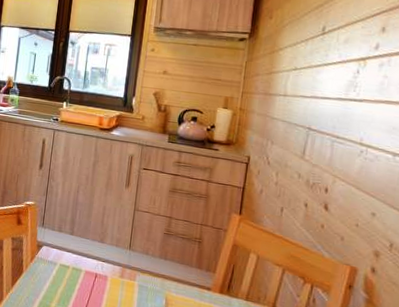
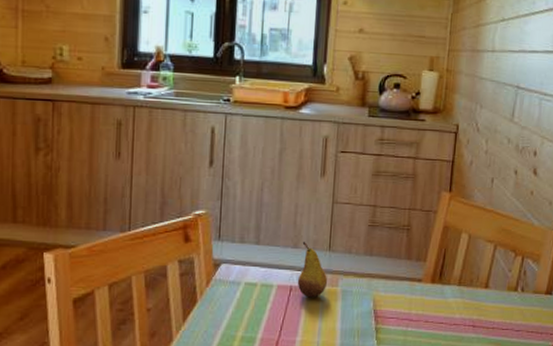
fruit: none [101,239,127,287] -> present [297,242,328,298]

